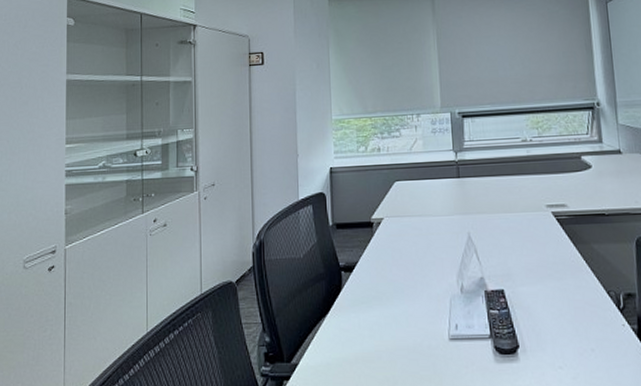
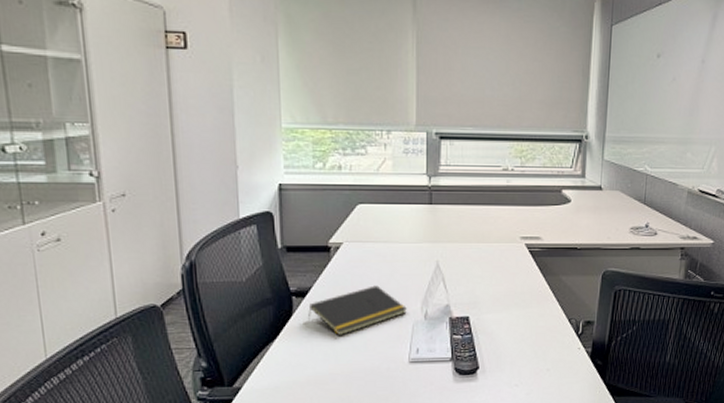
notepad: none [355,259,444,311] -> present [308,285,407,336]

